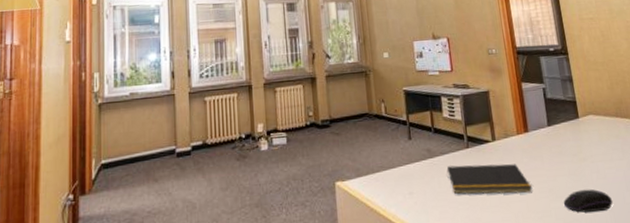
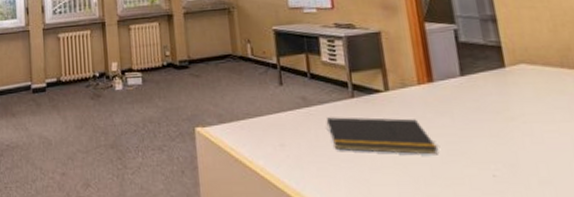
computer mouse: present [563,189,613,213] -> none [481,155,554,184]

